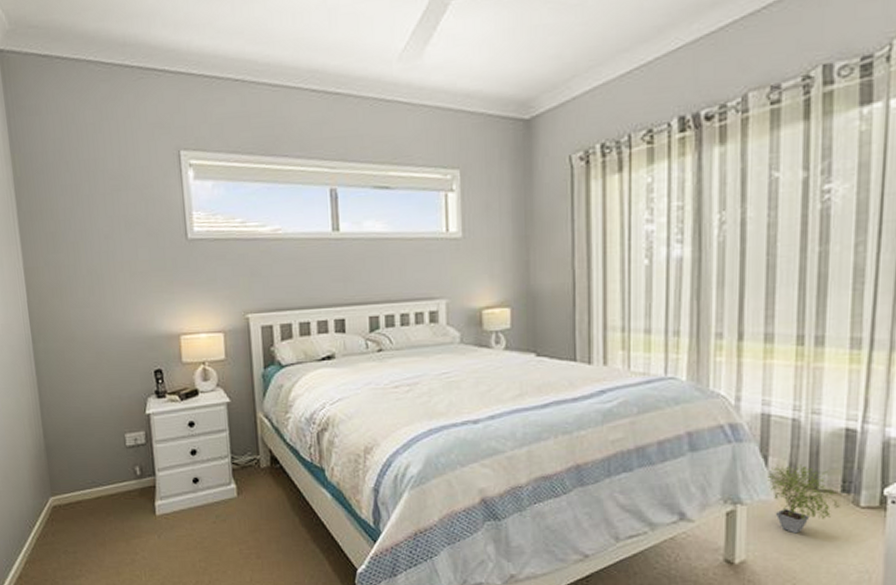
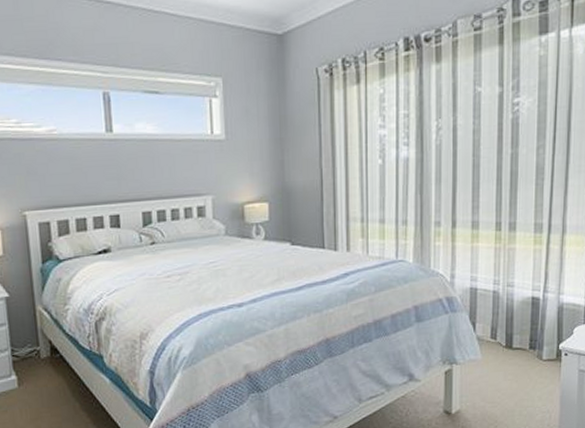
potted plant: present [768,463,840,534] -> none [475,328,528,386]

